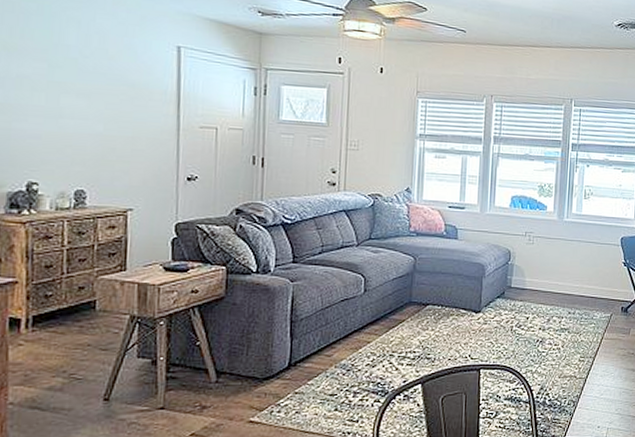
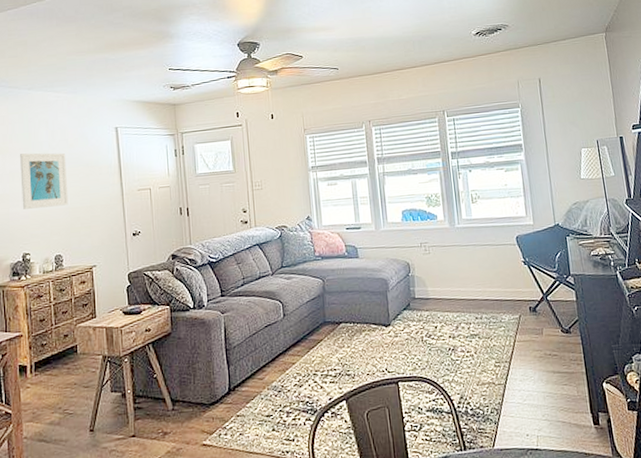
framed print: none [32,55,103,131] -> present [20,153,69,209]

